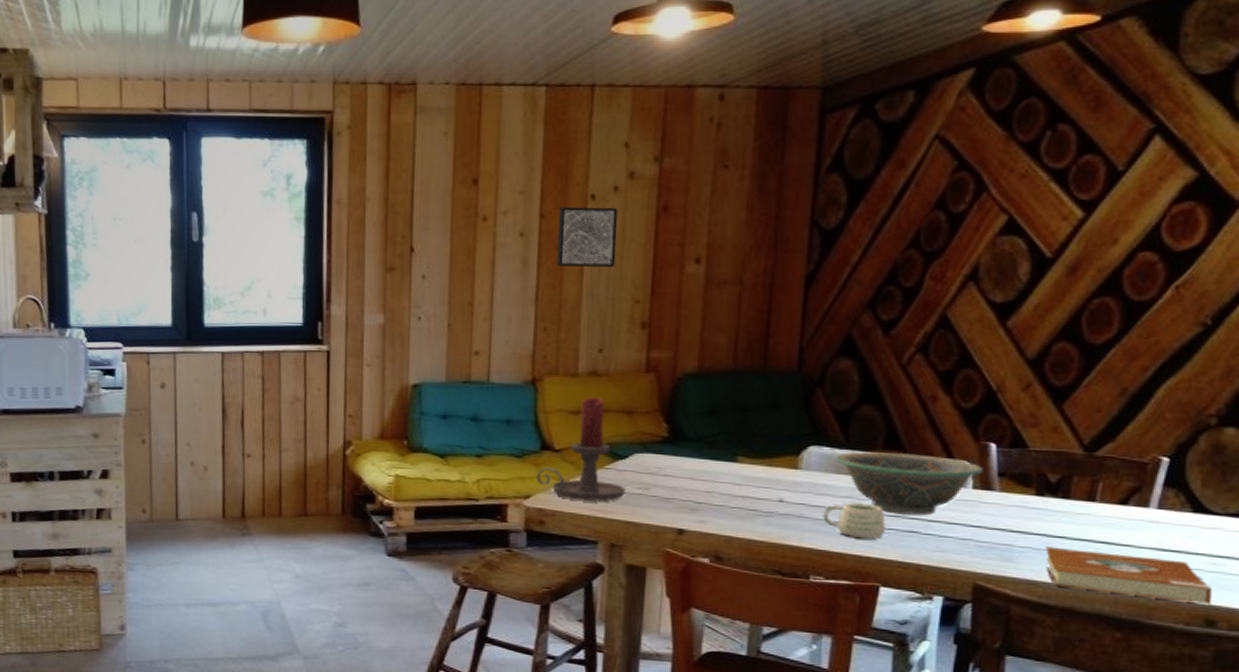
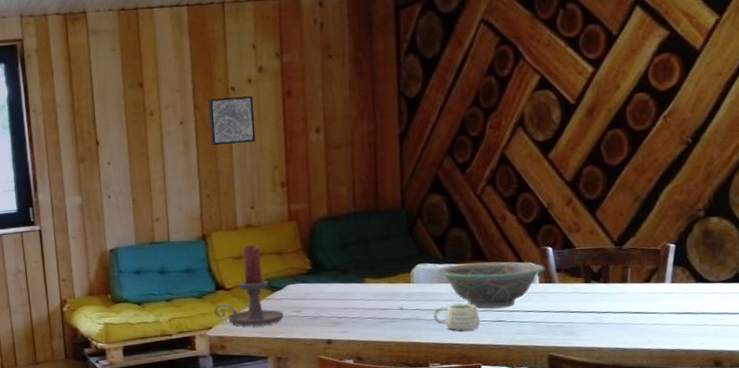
book: present [1045,546,1213,605] -> none [596,320,717,351]

